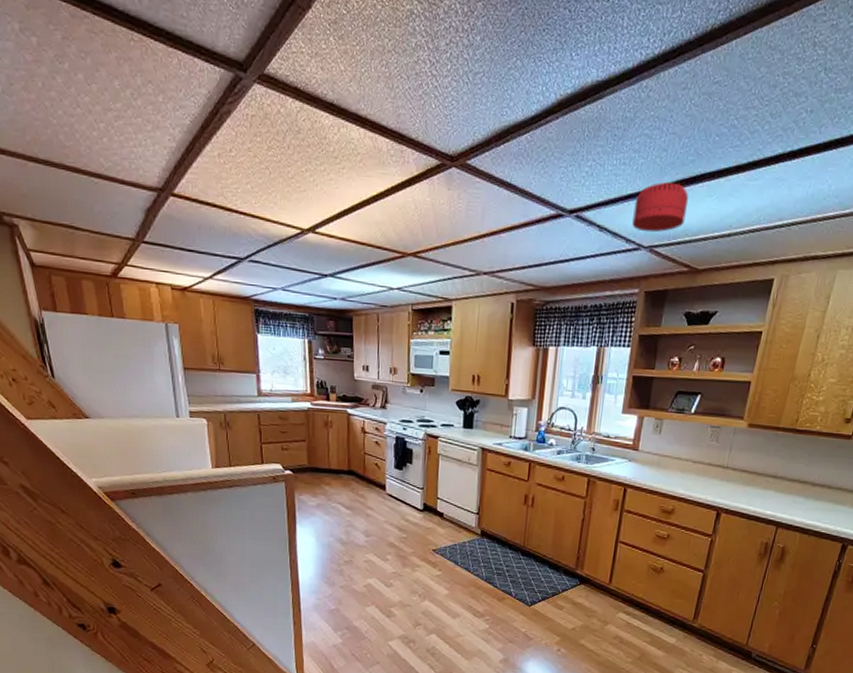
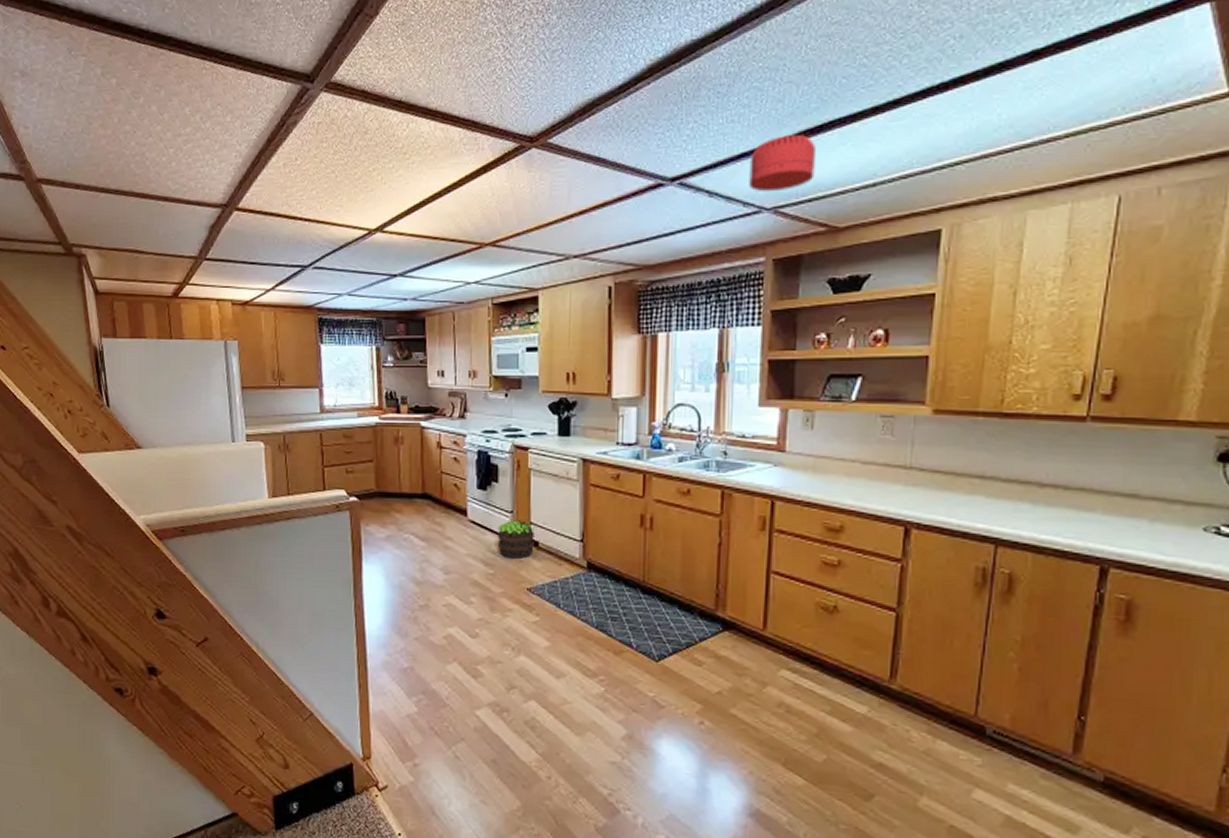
potted plant: none [410,495,441,526] -> present [497,520,534,559]

